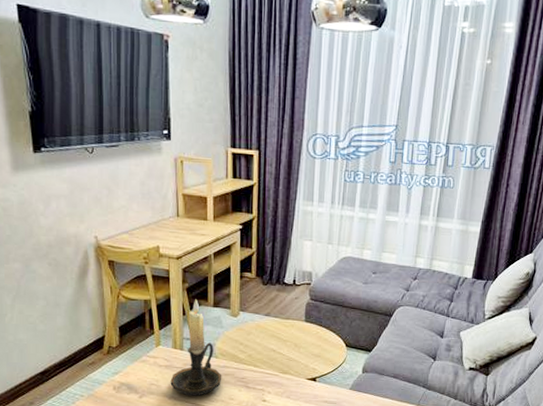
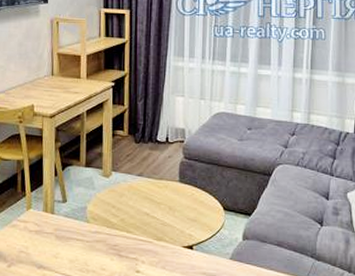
candle holder: present [170,299,222,396] -> none [40,159,94,266]

